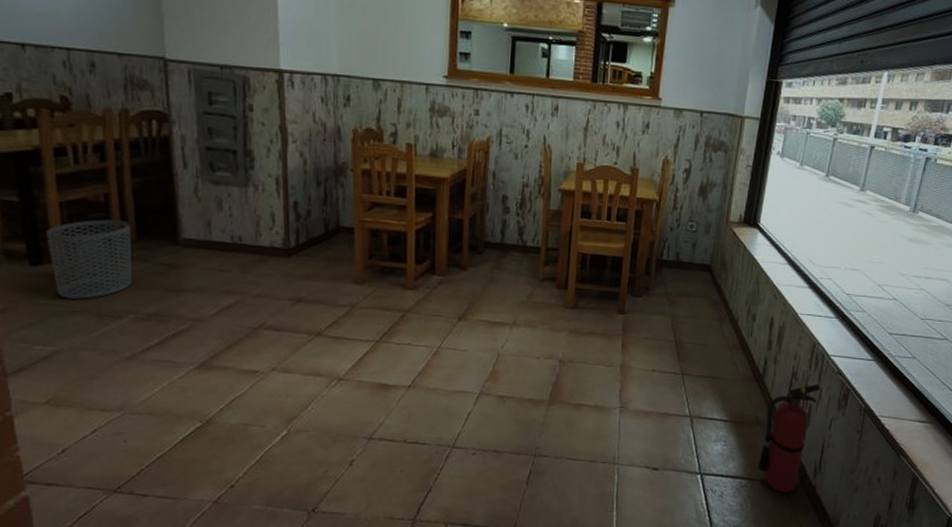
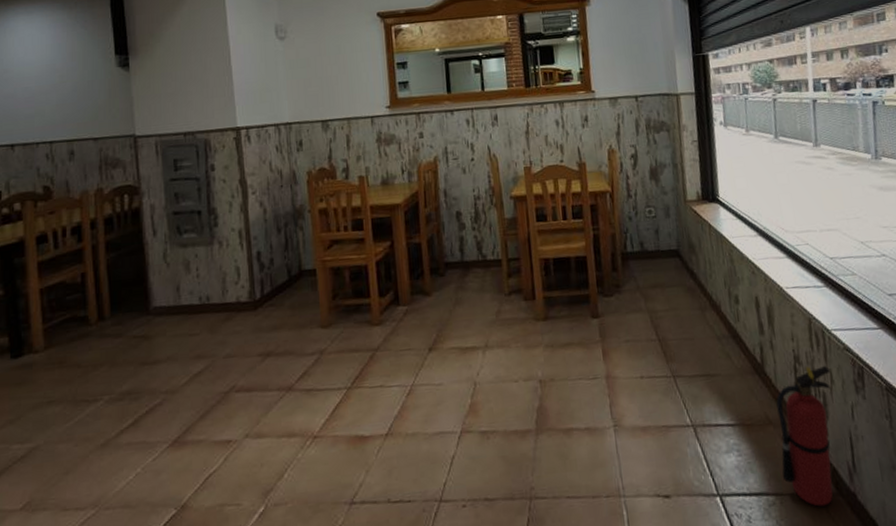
waste bin: present [46,219,131,299] -> none [27,297,106,389]

